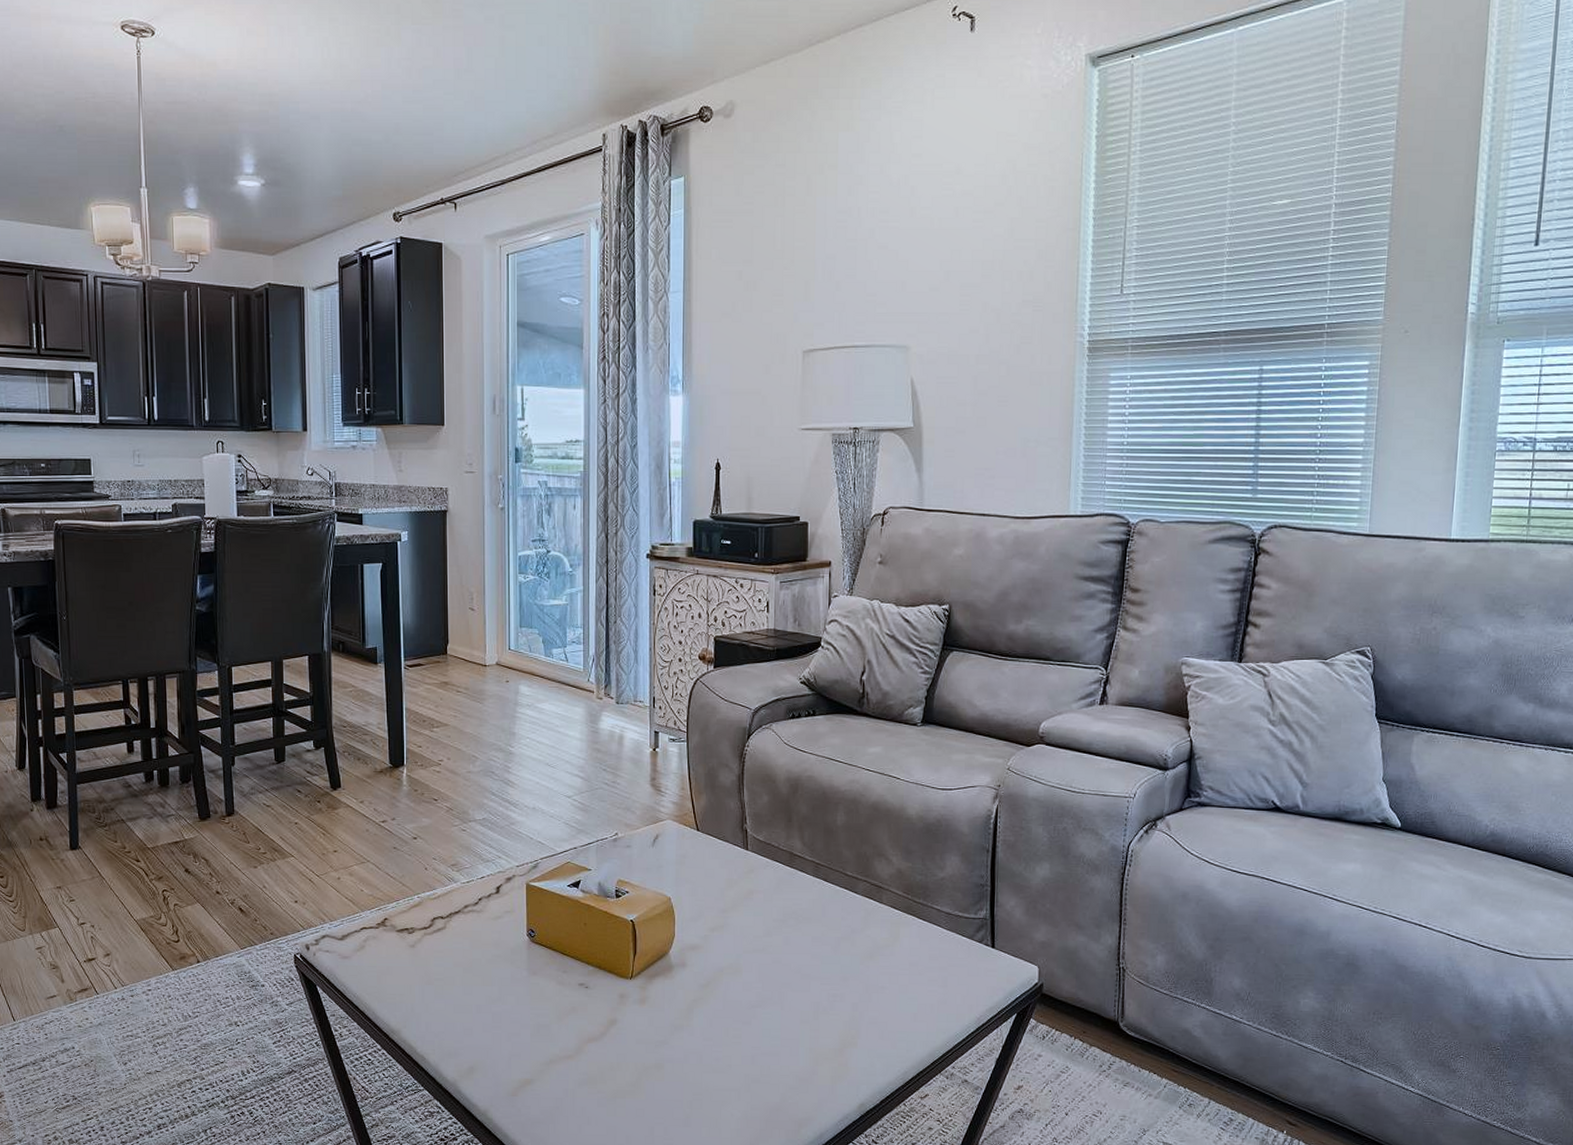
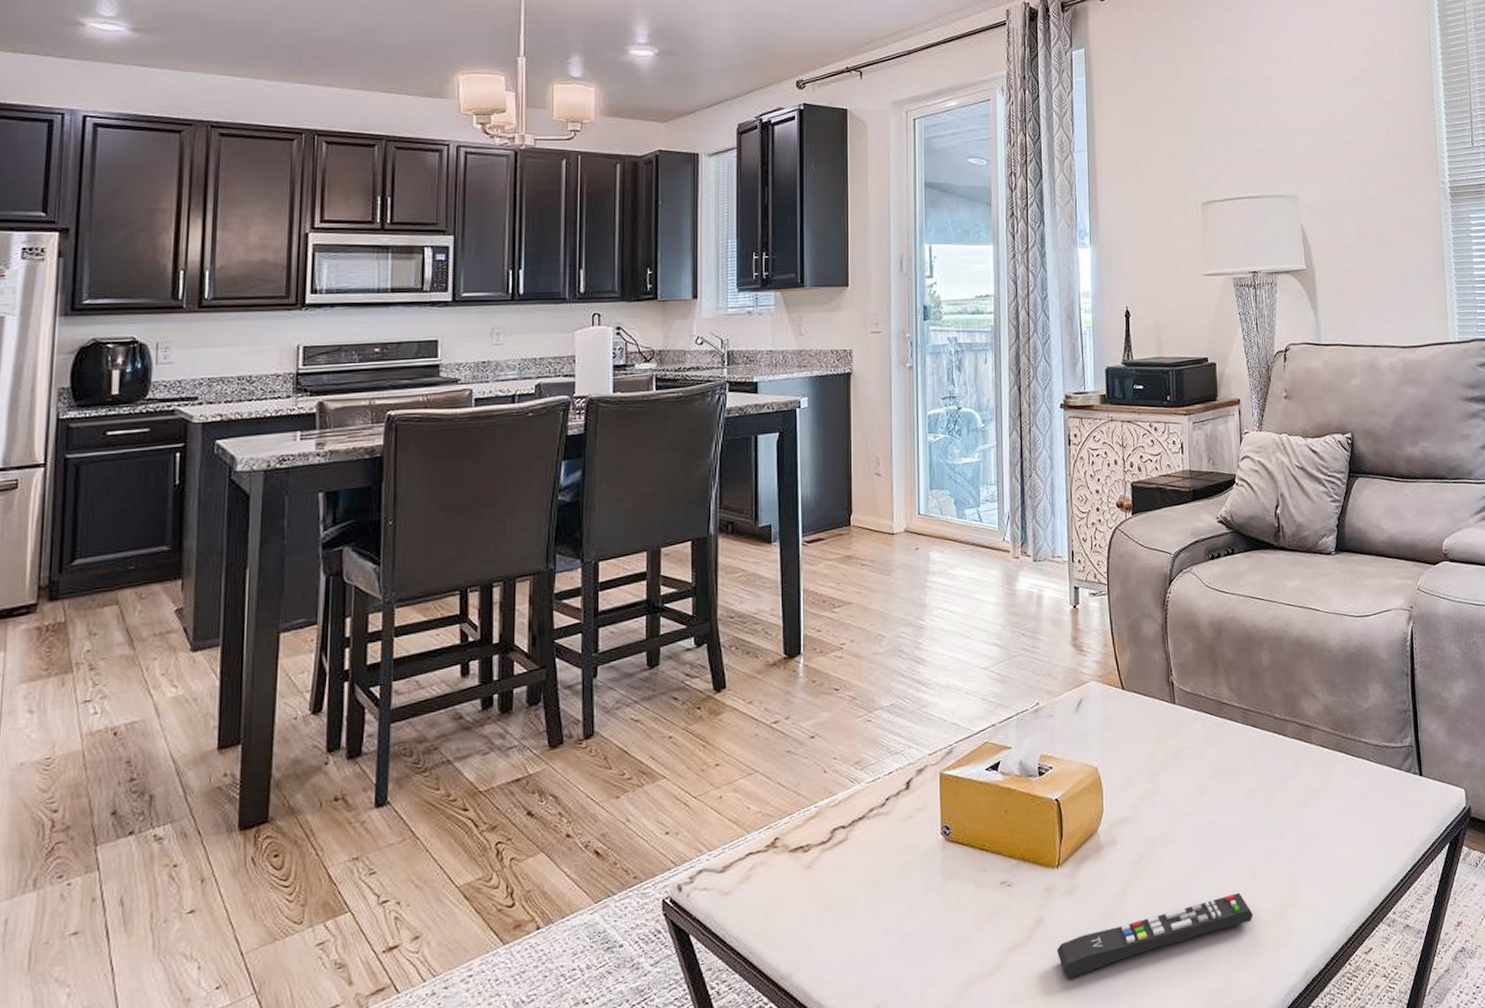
remote control: none [627,1026,813,1074] -> present [1056,892,1253,980]

